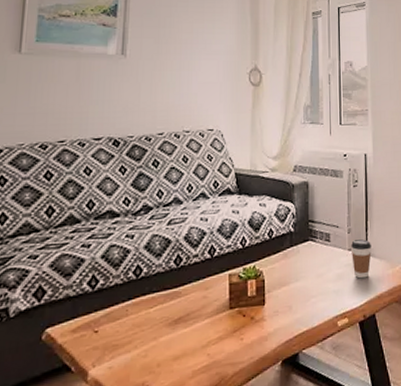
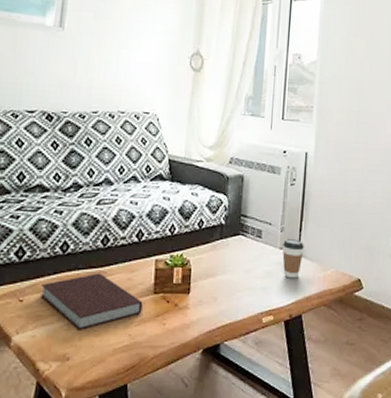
notebook: none [116,294,219,356] -> present [41,273,143,330]

